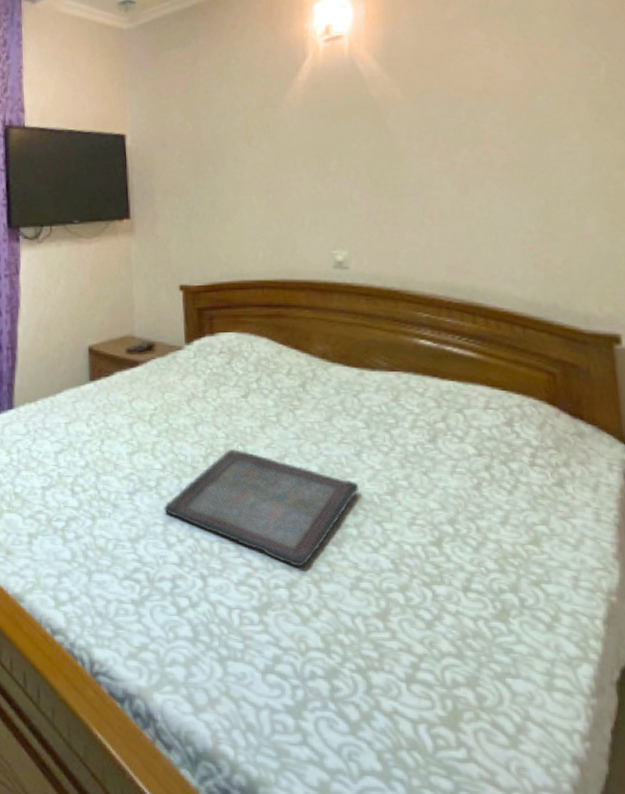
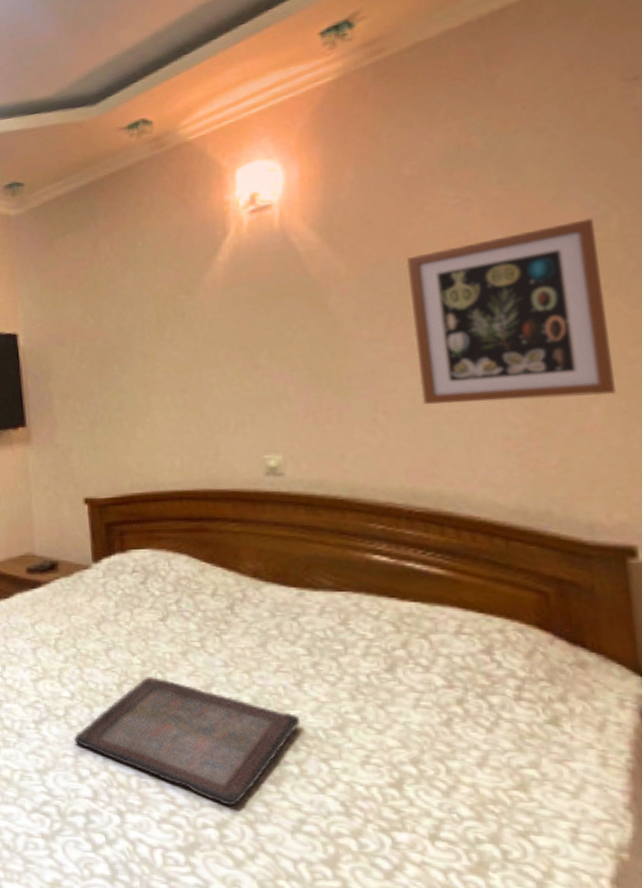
wall art: none [448,65,606,211] -> present [406,218,617,404]

